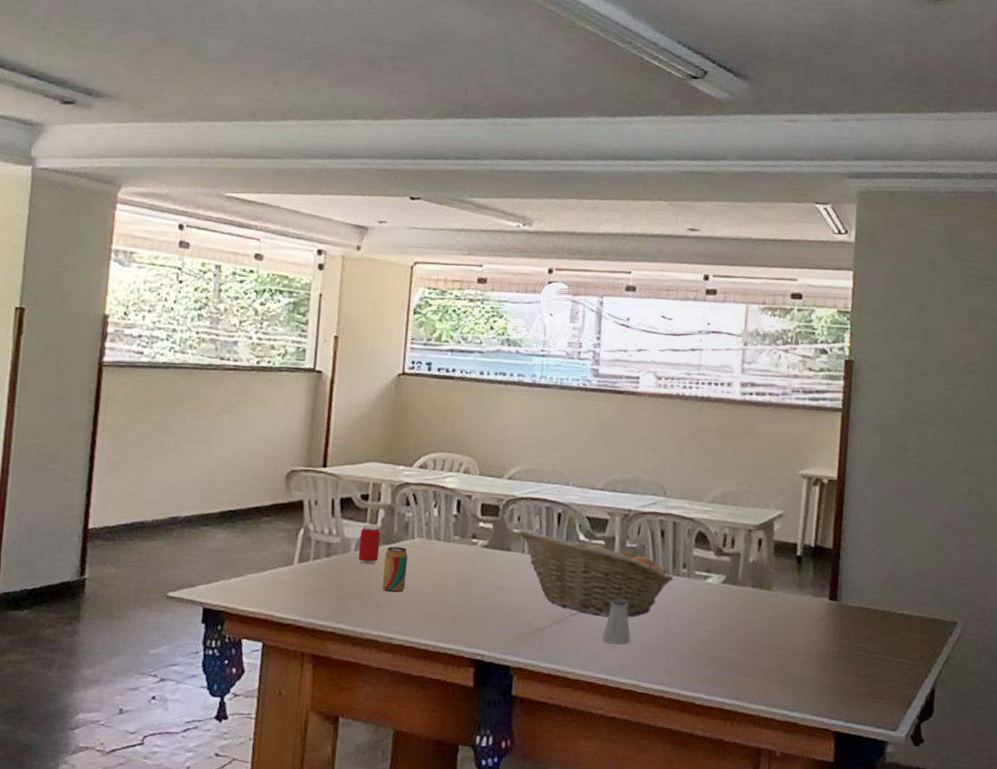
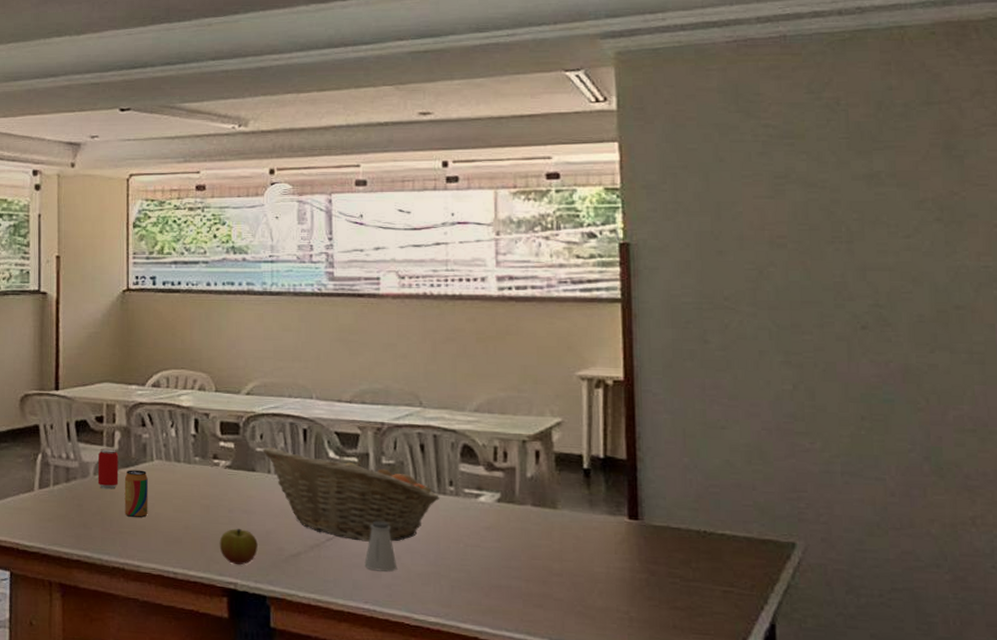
apple: none [470,604,507,637] -> present [219,529,258,565]

